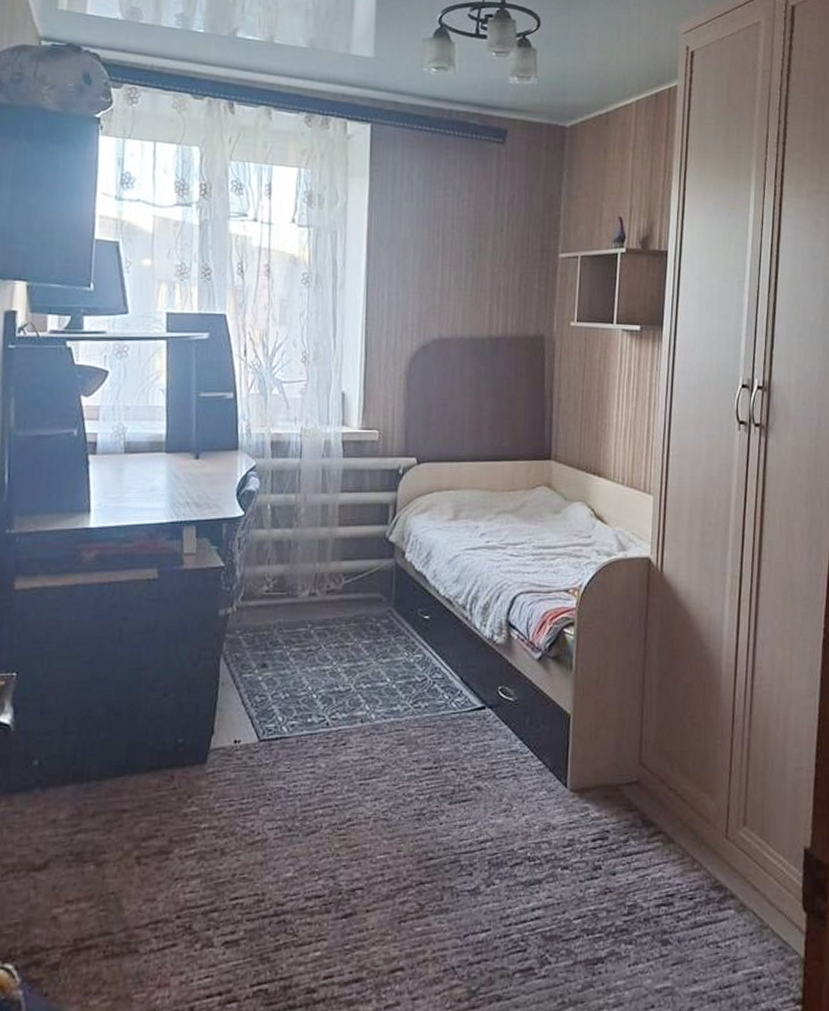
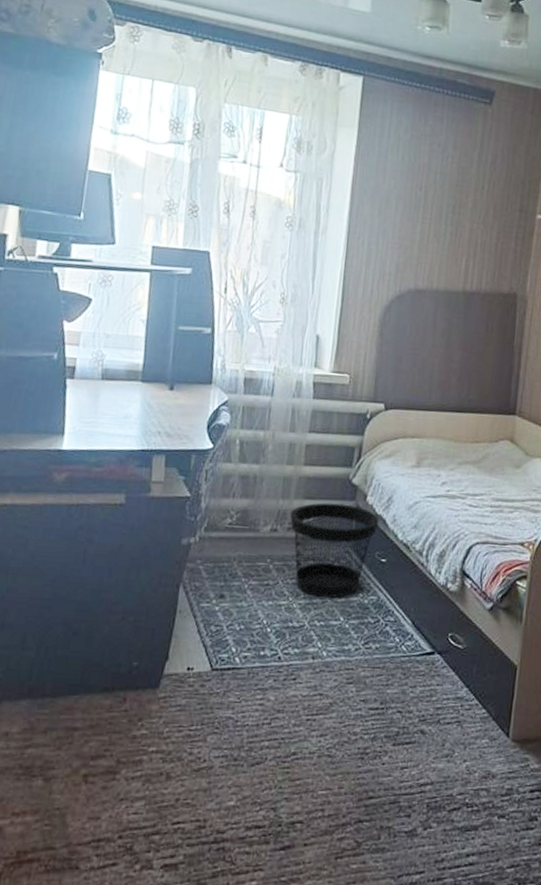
wastebasket: none [328,563,420,659] -> present [290,502,380,598]

